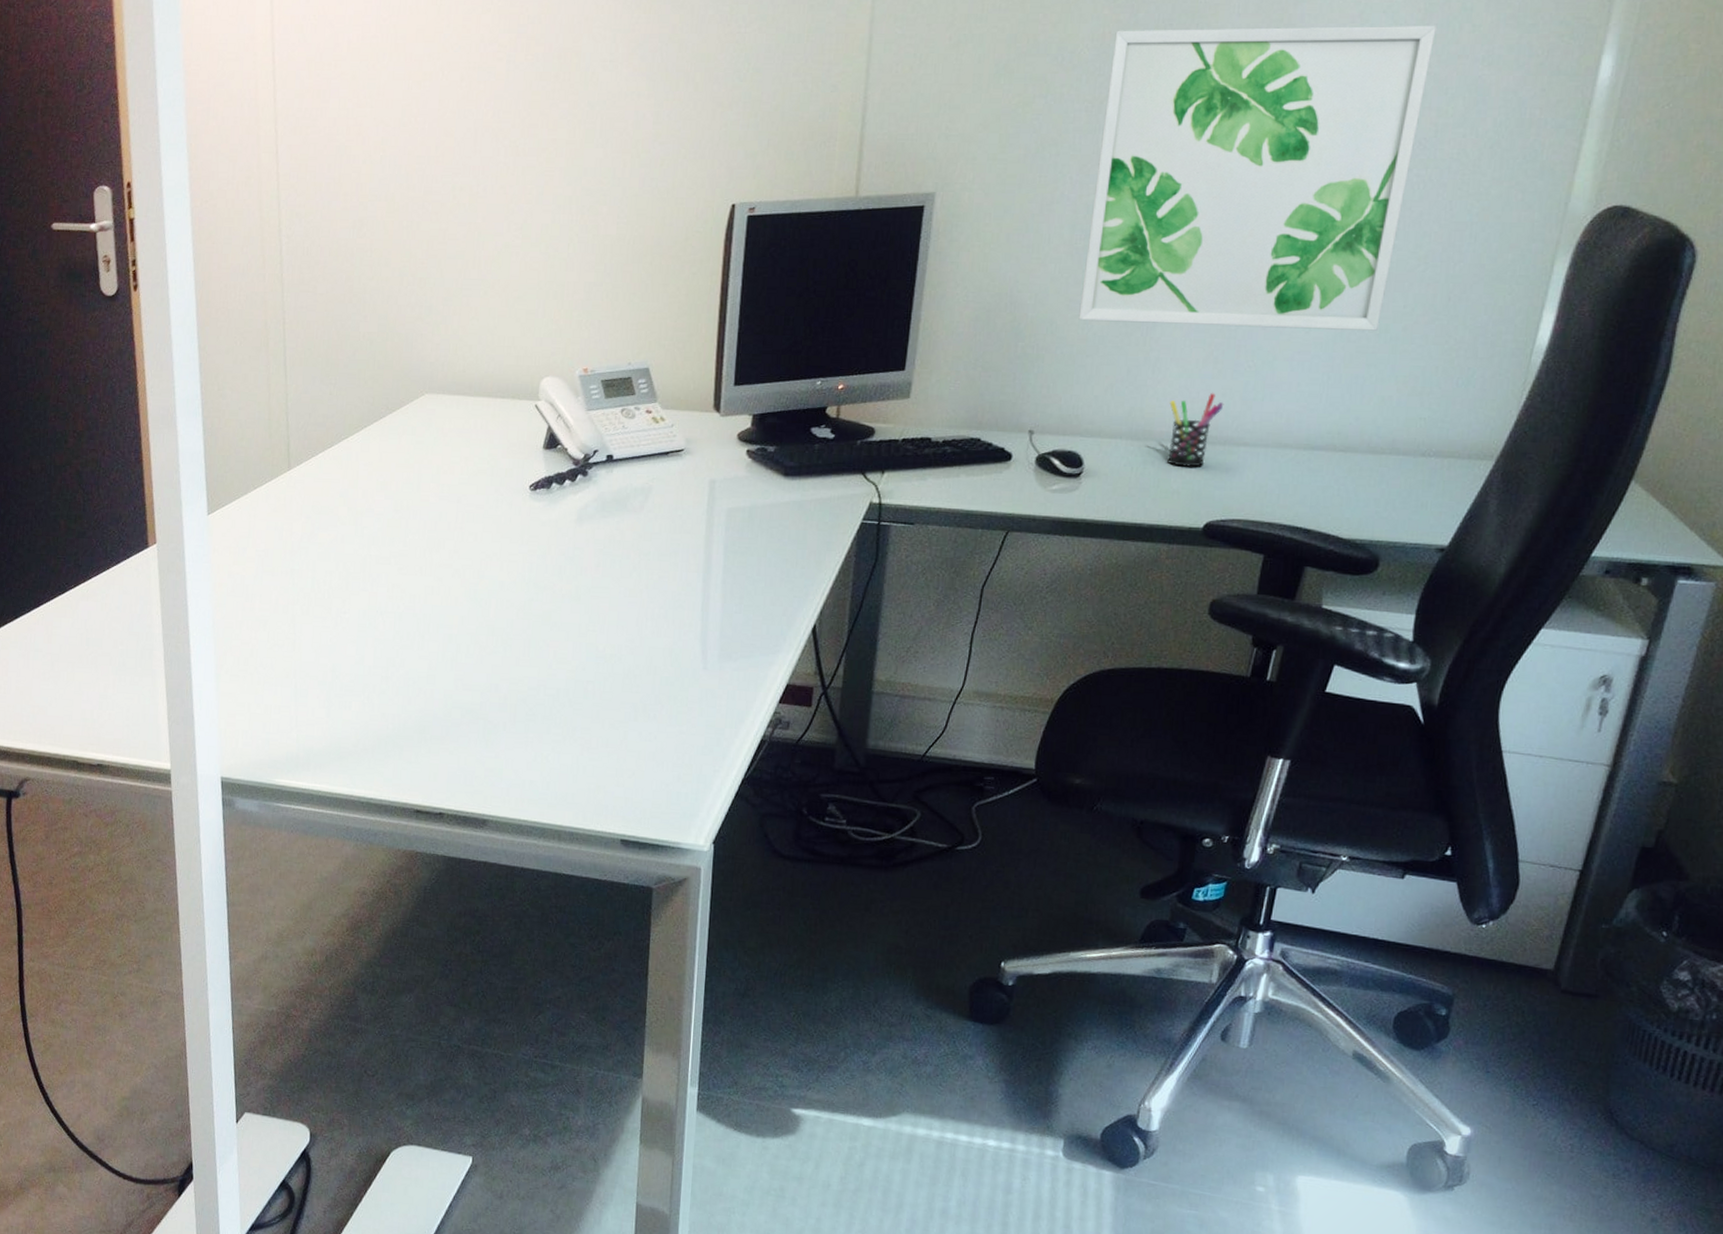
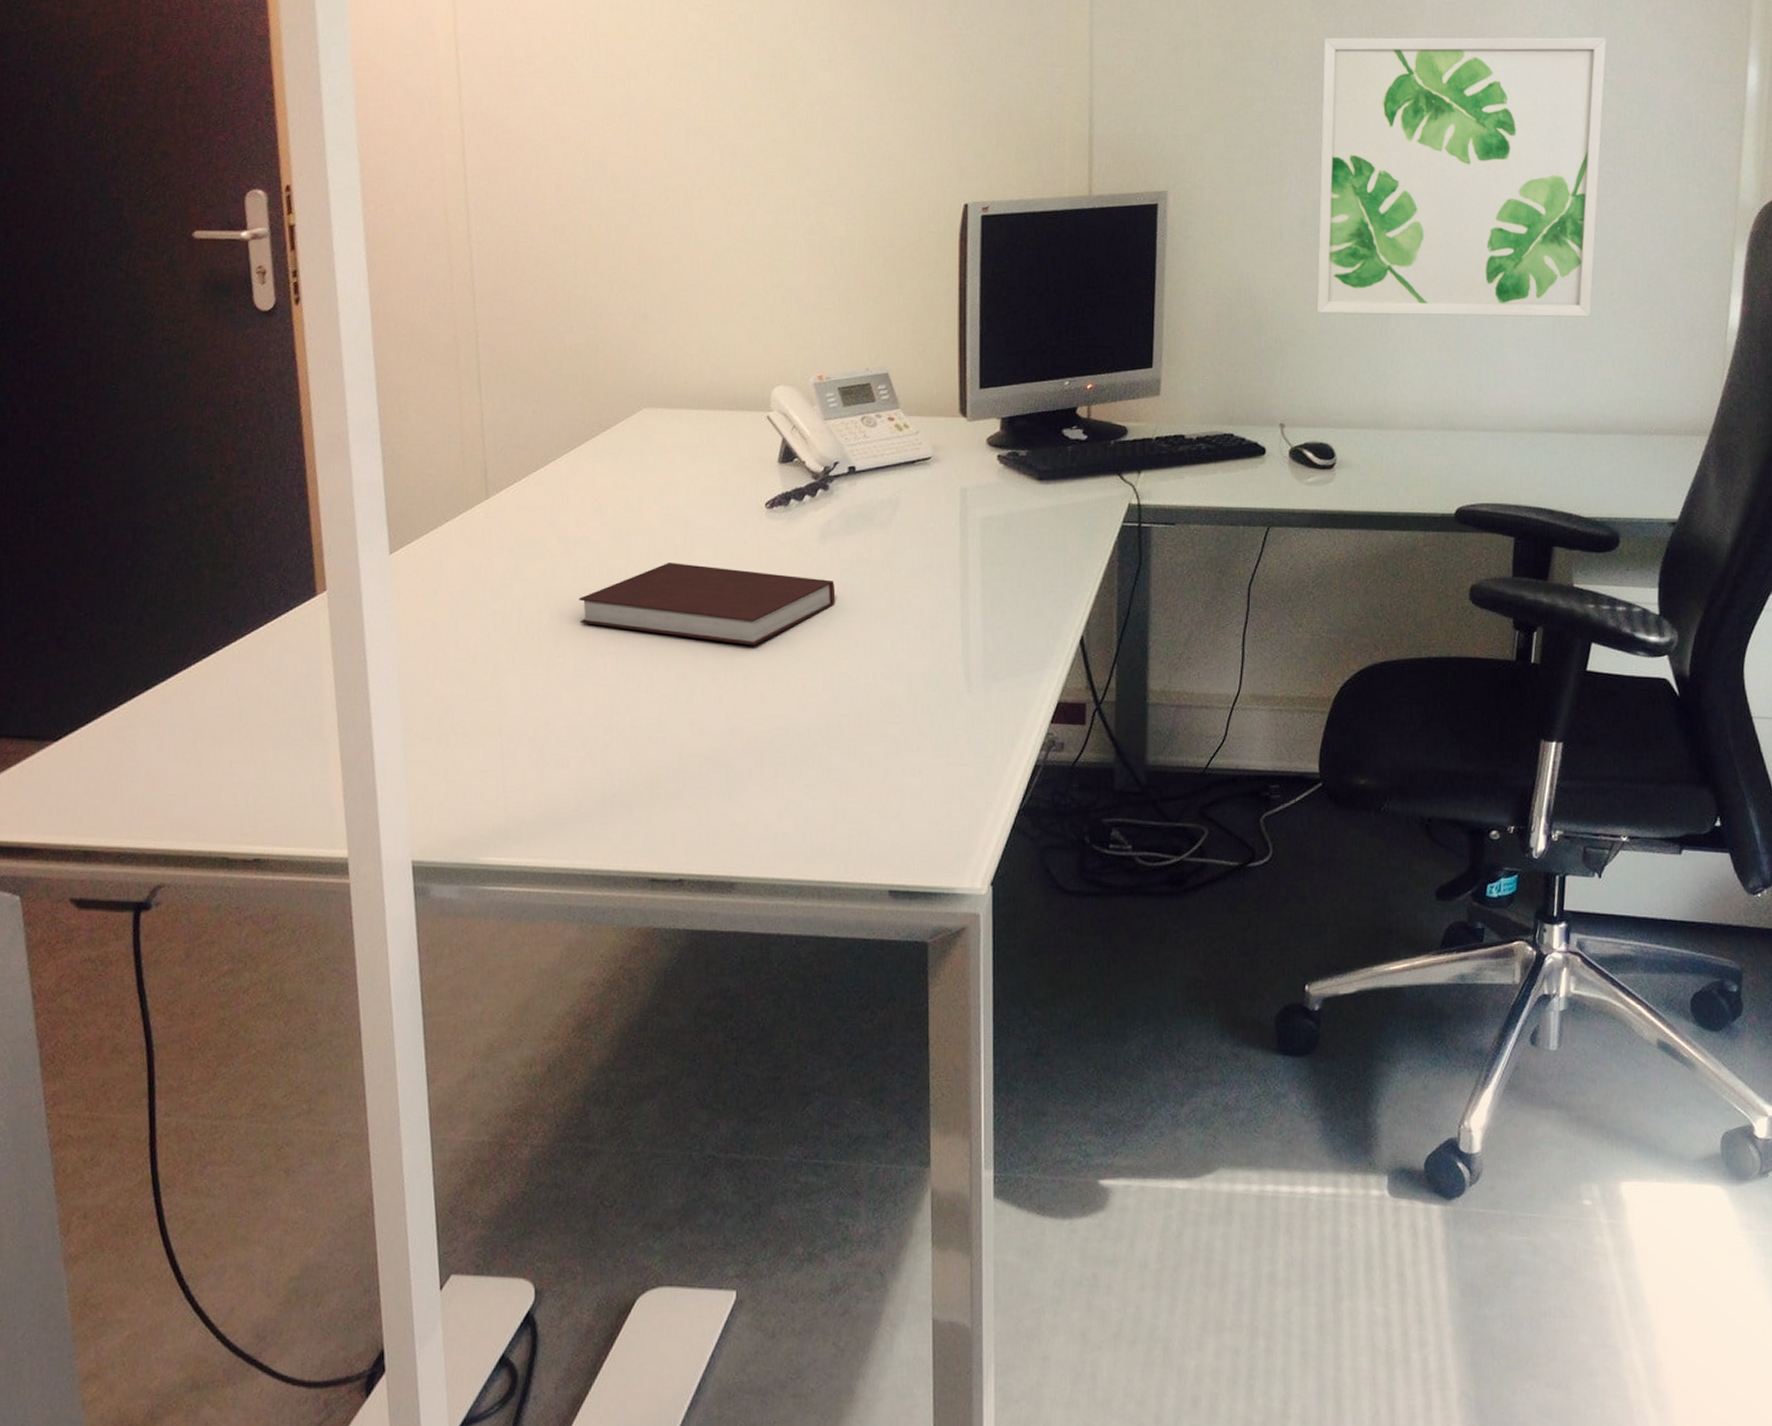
notebook: none [364,535,589,614] -> present [579,563,836,646]
pen holder: present [1167,393,1224,467] -> none [1410,381,1461,454]

